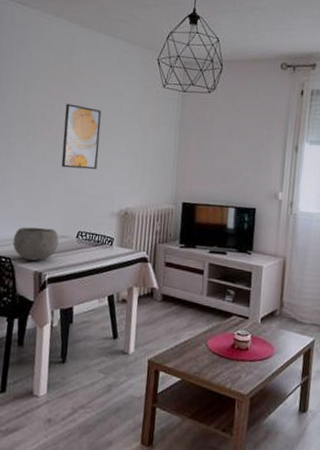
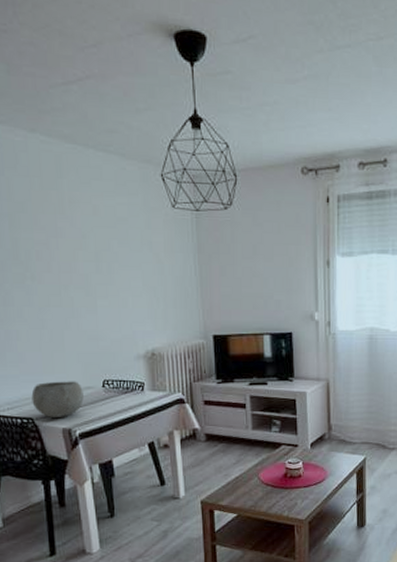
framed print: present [61,103,102,170] -> none [63,237,112,312]

